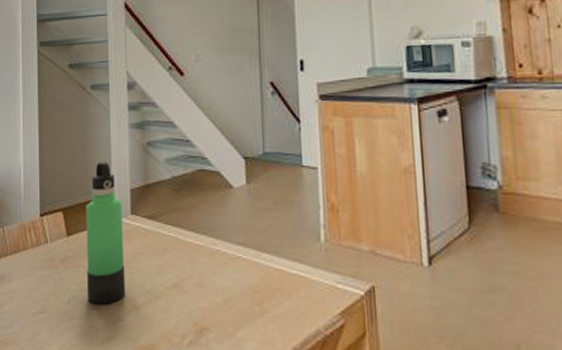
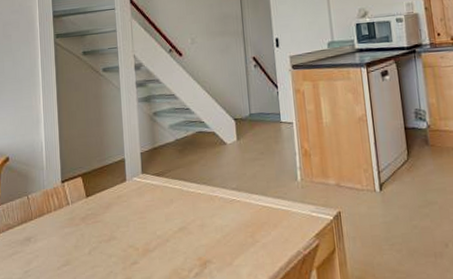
thermos bottle: present [86,162,126,305] -> none [102,131,140,253]

